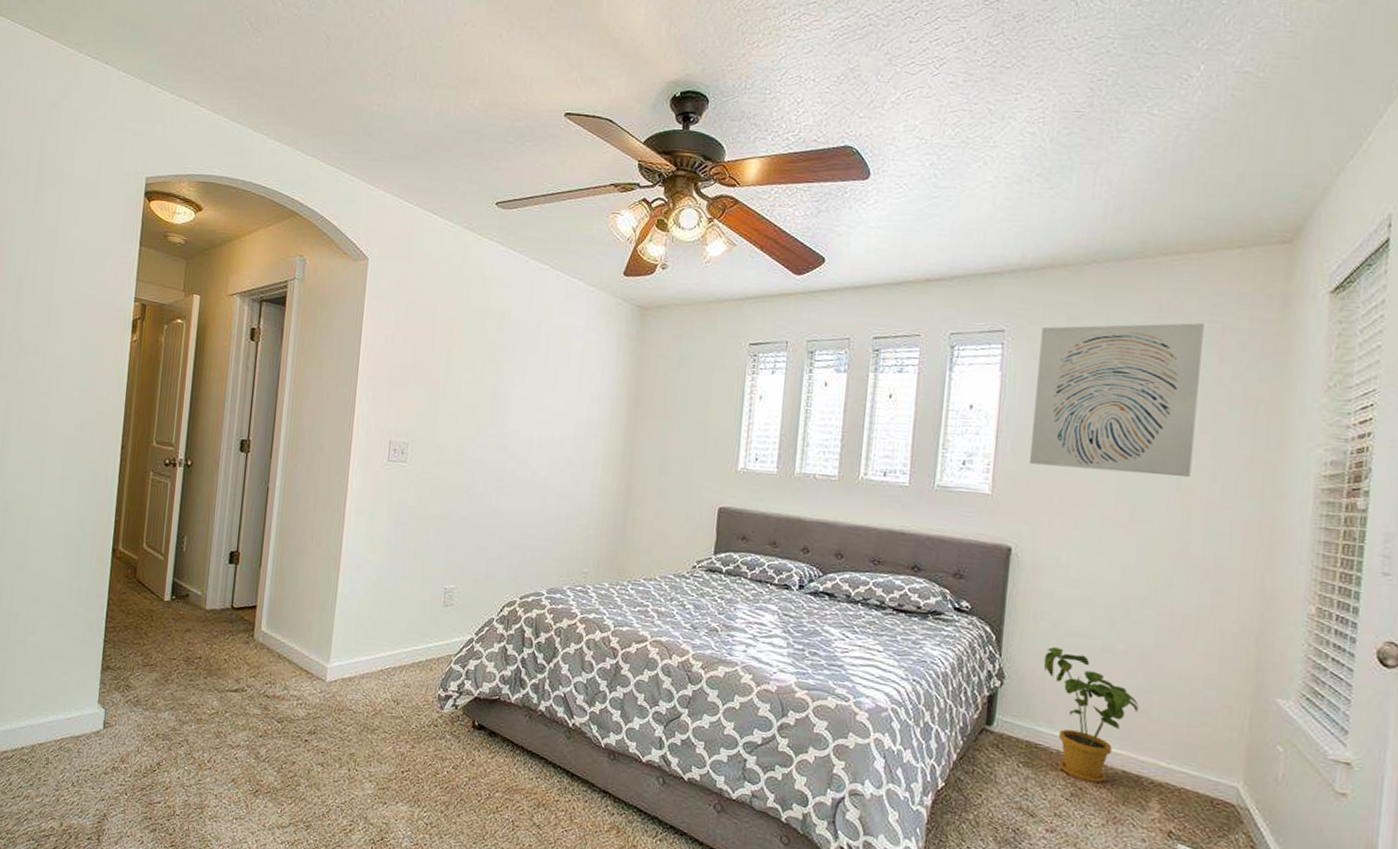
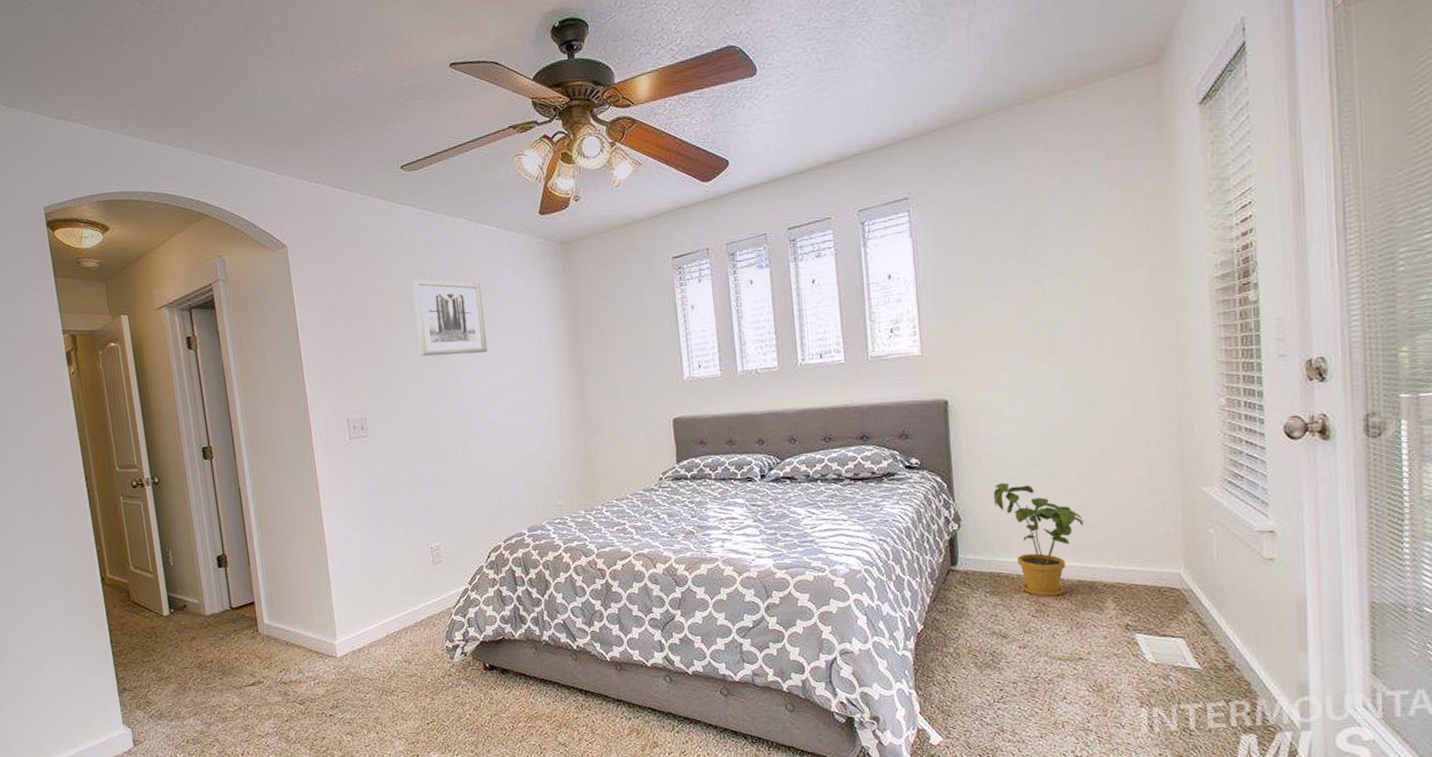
wall art: none [476,315,550,402] -> present [412,279,488,357]
wall art: present [1030,323,1204,477] -> none [942,156,1098,319]

